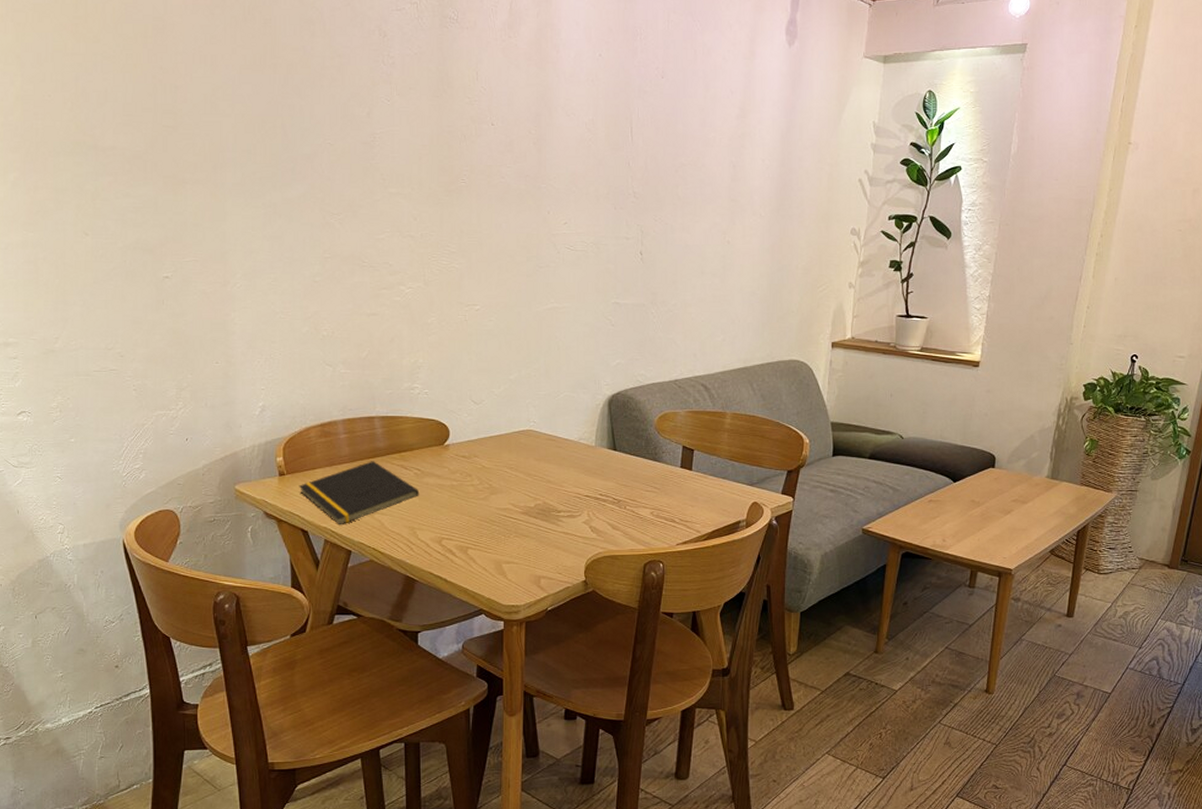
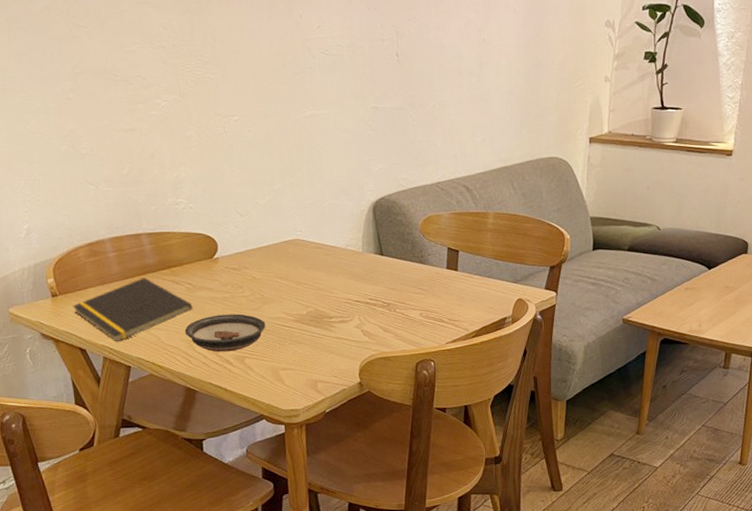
saucer: none [409,502,492,541] -> present [184,313,266,353]

